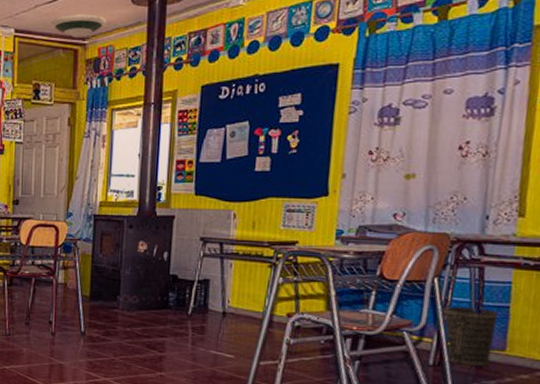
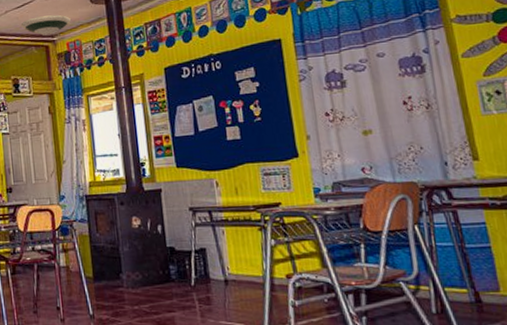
wastebasket: present [442,306,499,367] -> none [430,250,489,311]

